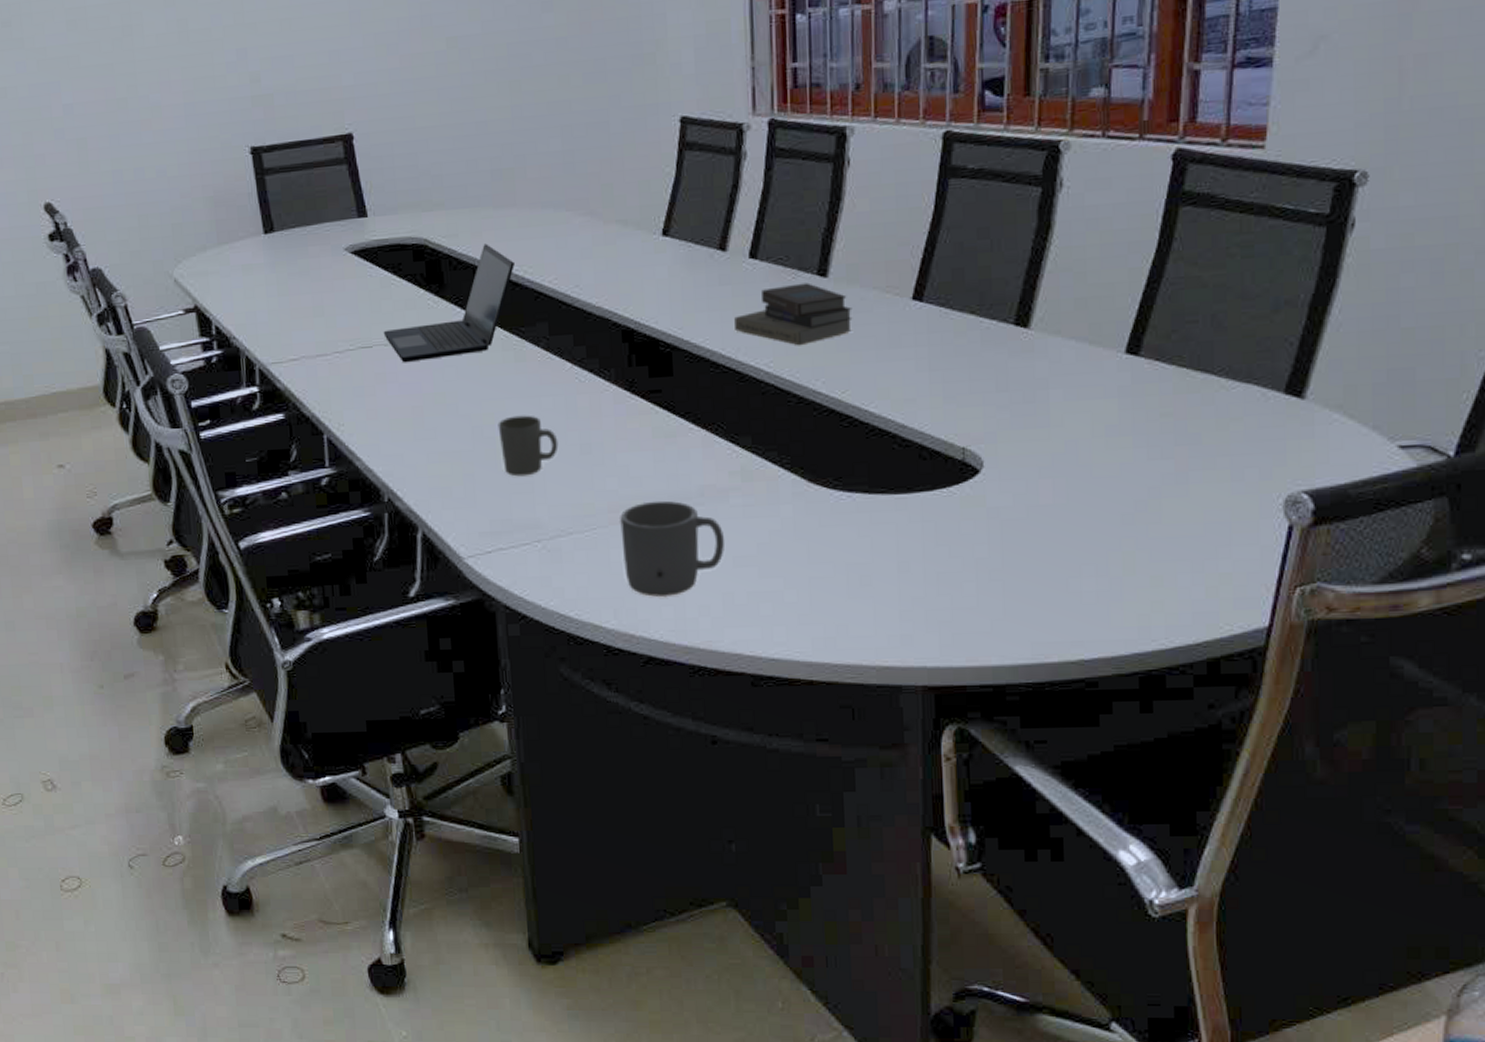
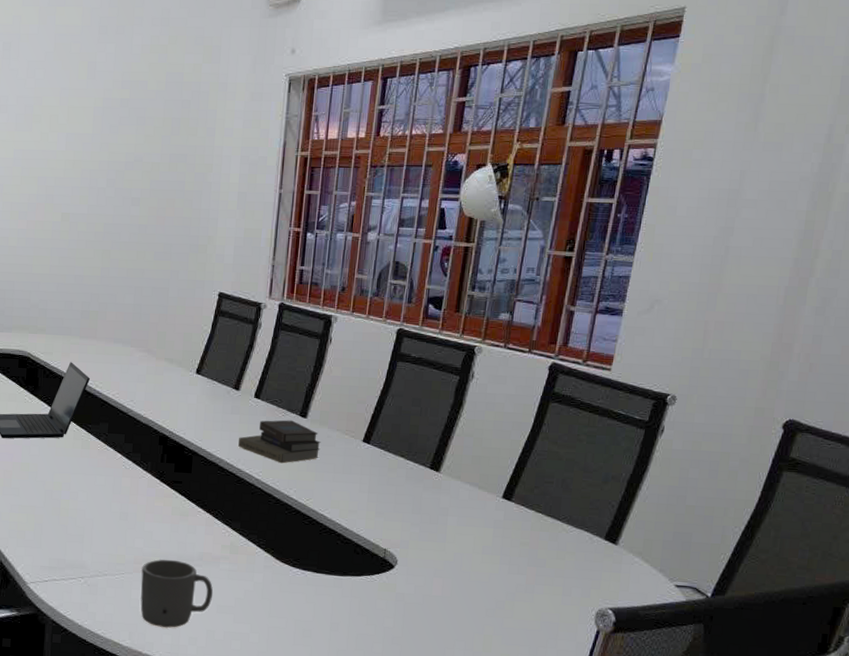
mug: present [498,415,559,477] -> none [63,486,105,530]

